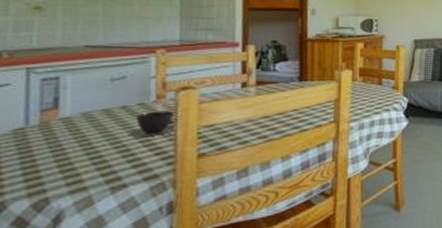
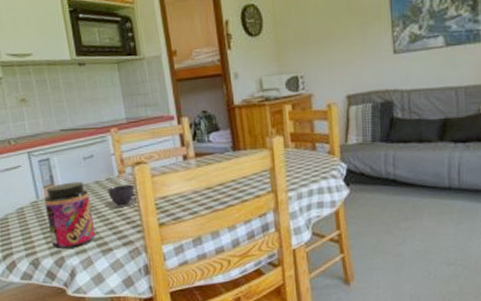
jar: none [33,106,109,189] -> present [44,181,96,250]

